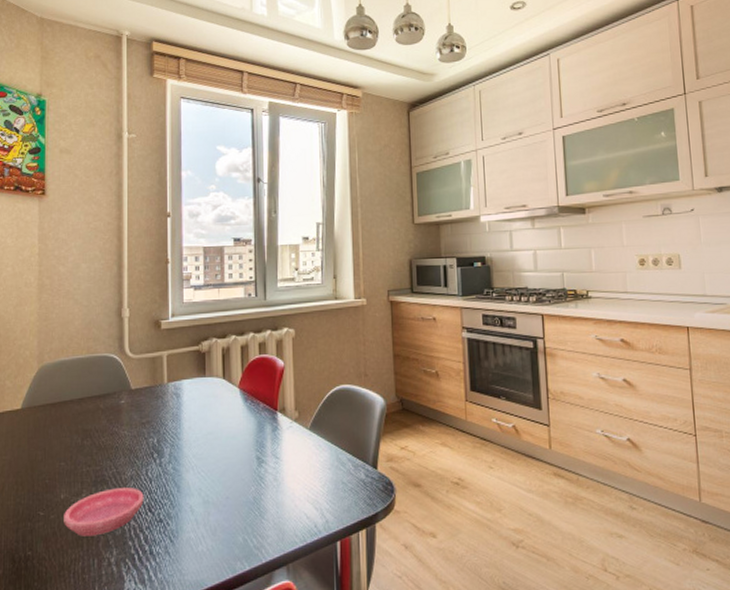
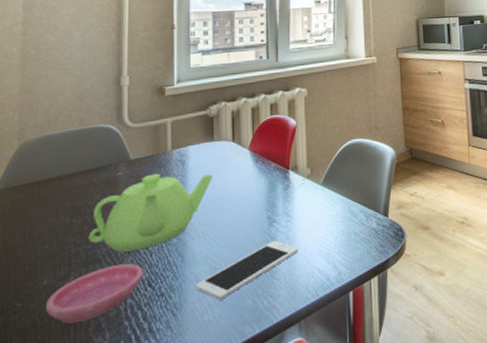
teapot: none [97,404,206,477] -> present [88,173,214,253]
cell phone: none [191,480,286,532] -> present [196,240,298,300]

